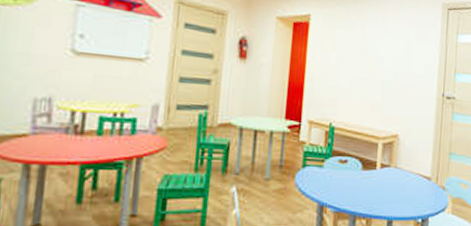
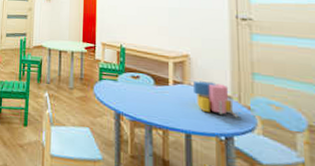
toy blocks: none [399,162,435,199] -> present [194,80,239,118]

